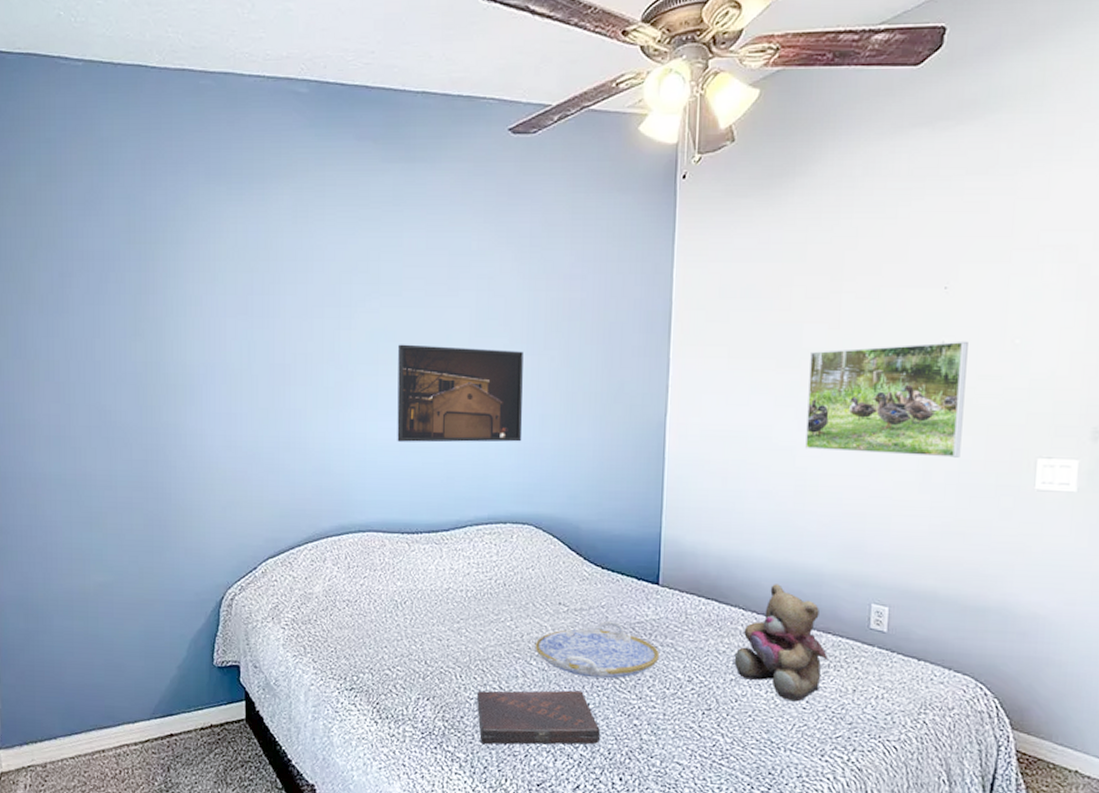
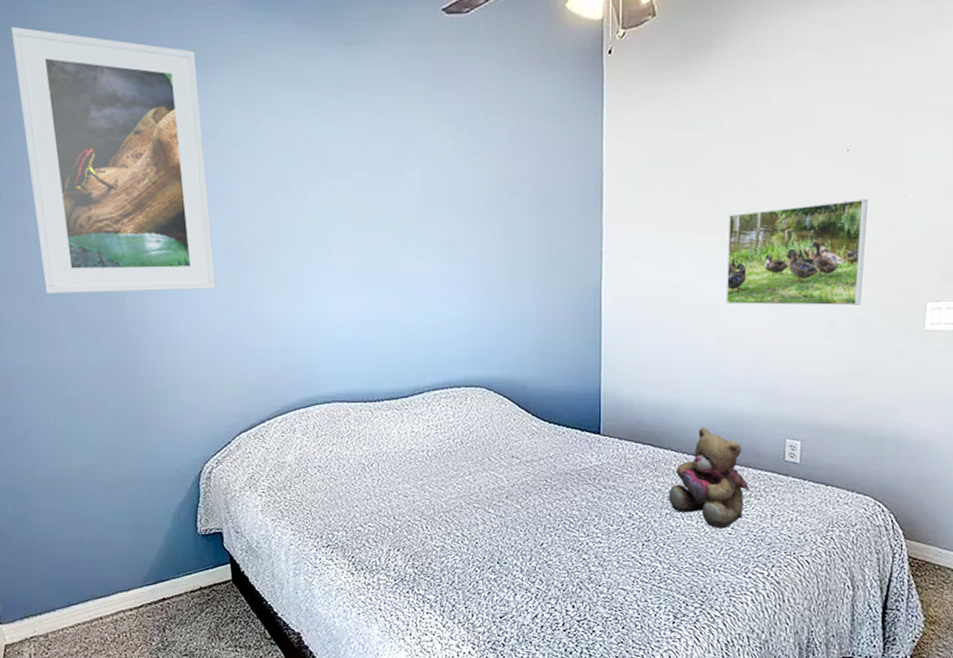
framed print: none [74,134,255,405] -> present [10,26,216,294]
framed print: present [397,344,523,443] -> none [350,224,471,317]
book: present [477,690,600,745] -> none [443,533,553,585]
serving tray: present [535,621,659,679] -> none [492,470,603,521]

